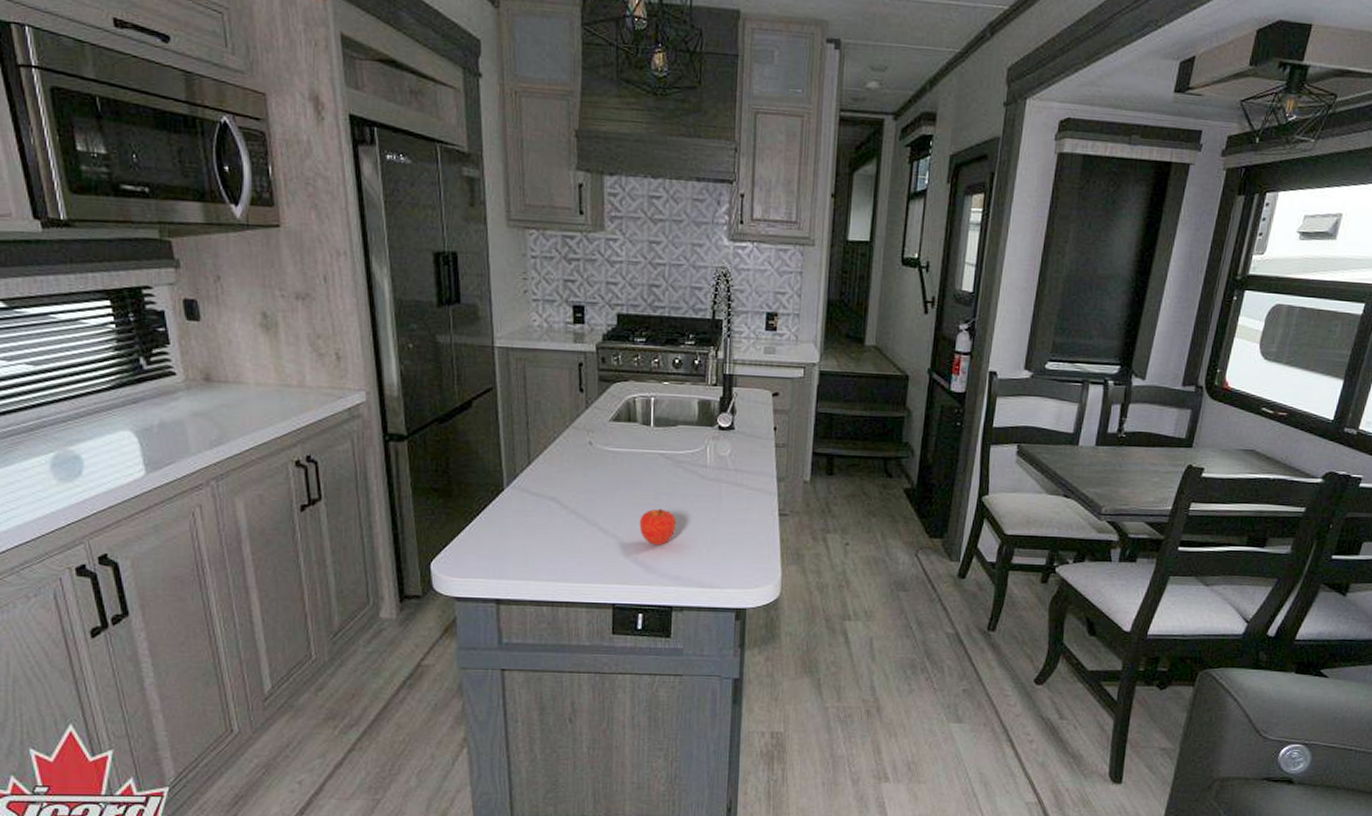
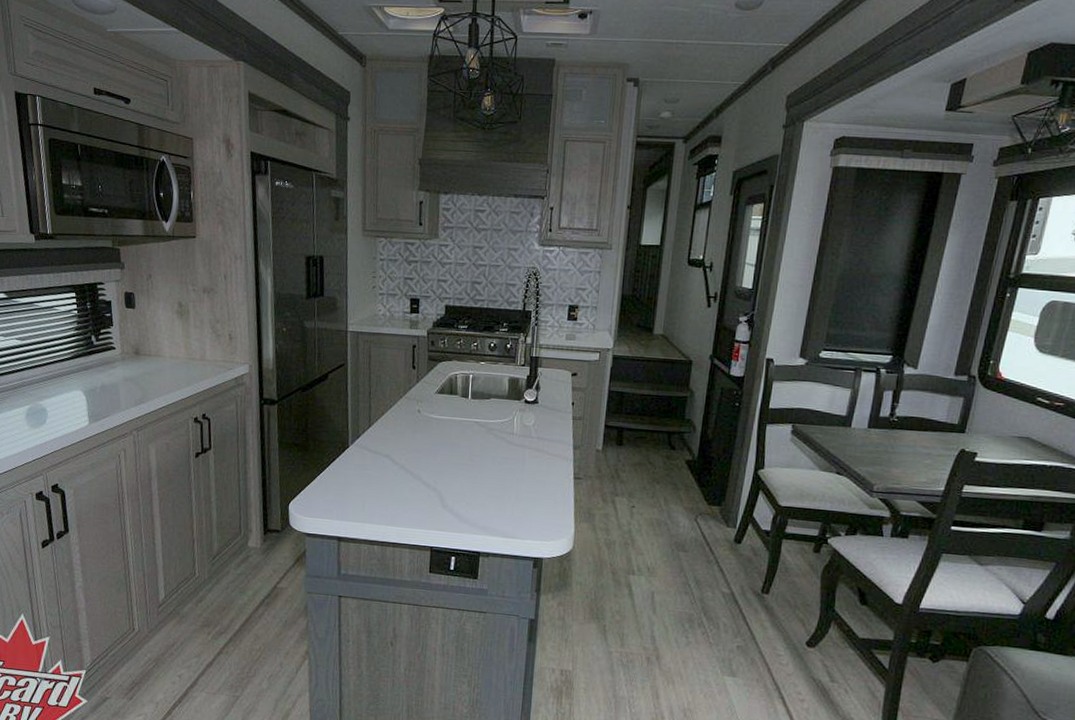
fruit: present [639,508,677,545] -> none [455,468,487,499]

